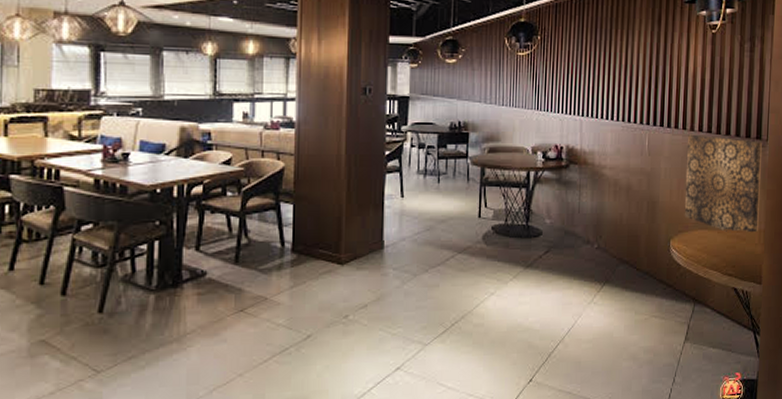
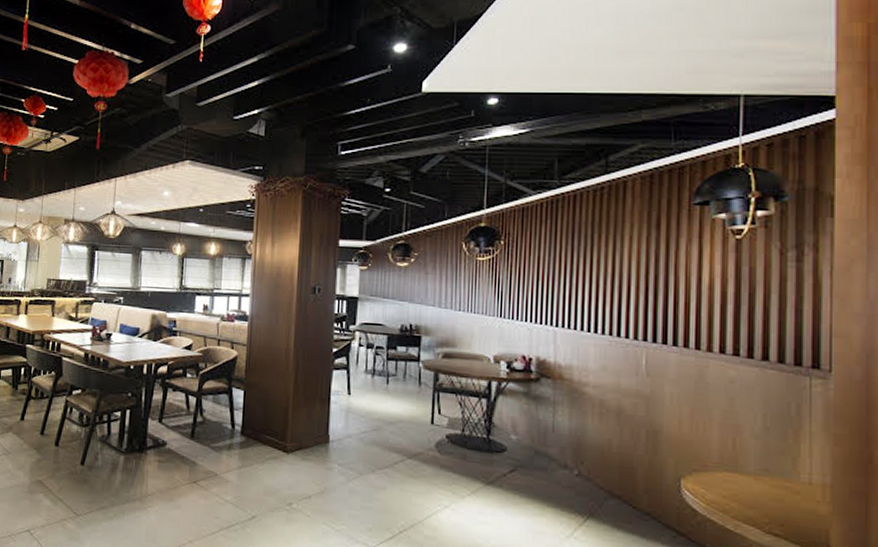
wall art: present [684,134,762,233] -> none [701,355,822,486]

